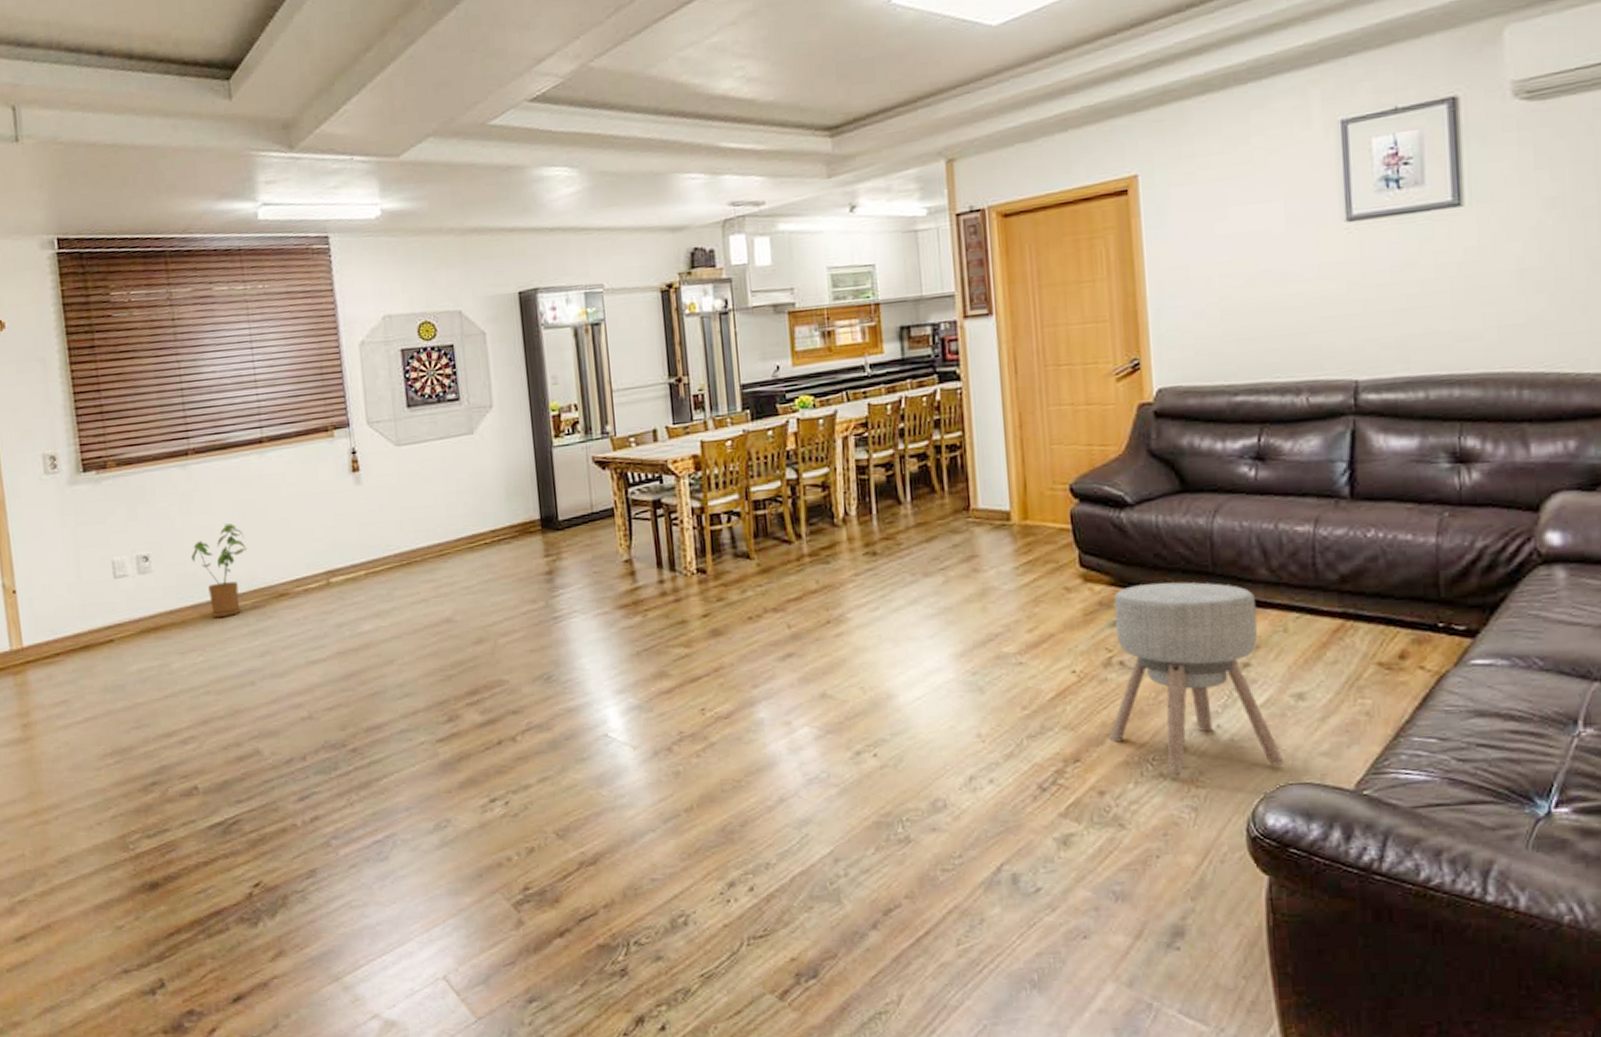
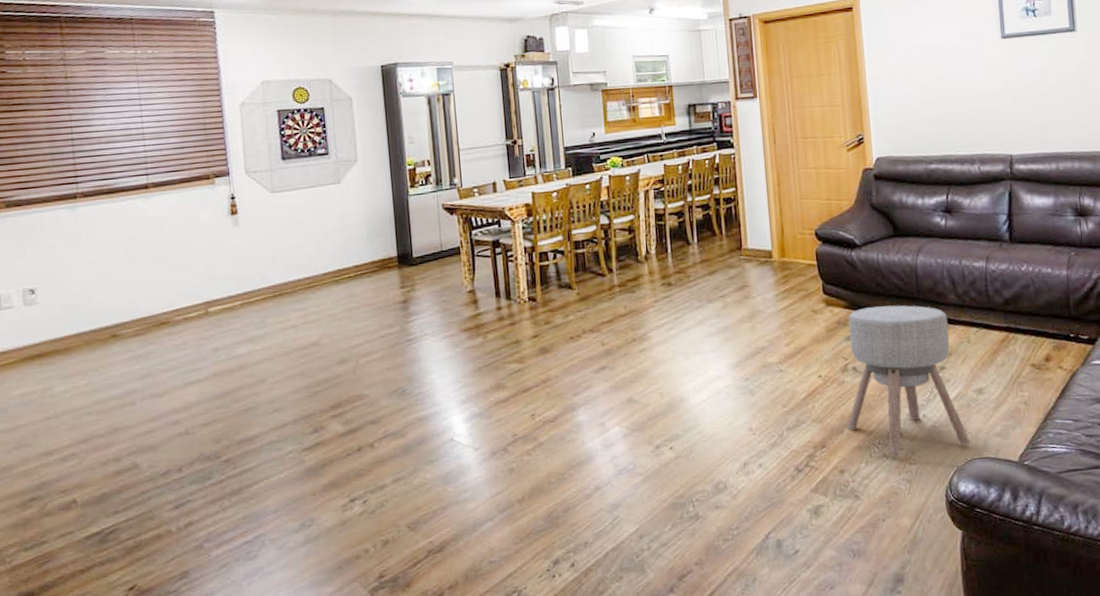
house plant: present [191,523,247,617] -> none [77,260,131,344]

